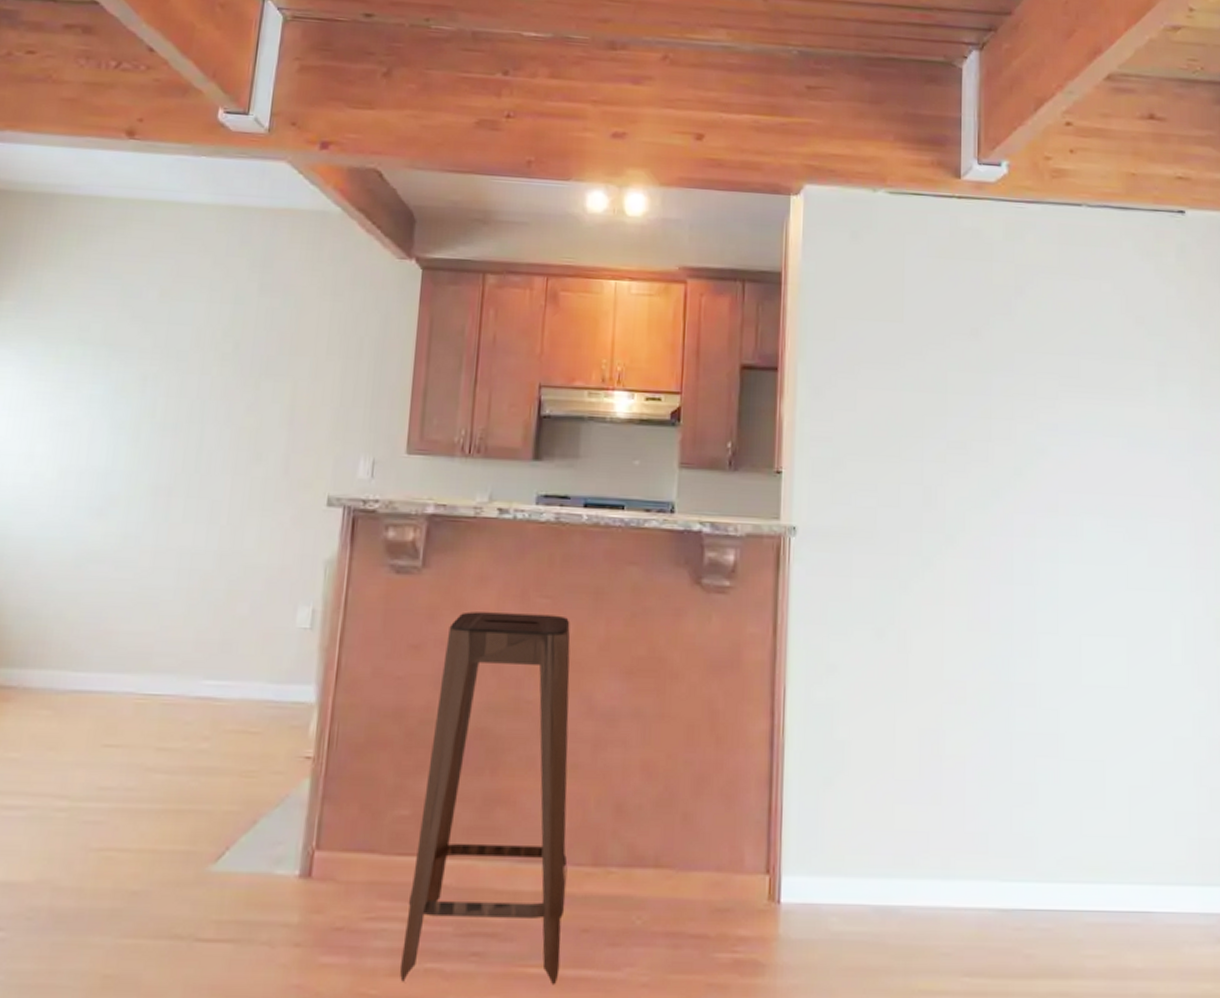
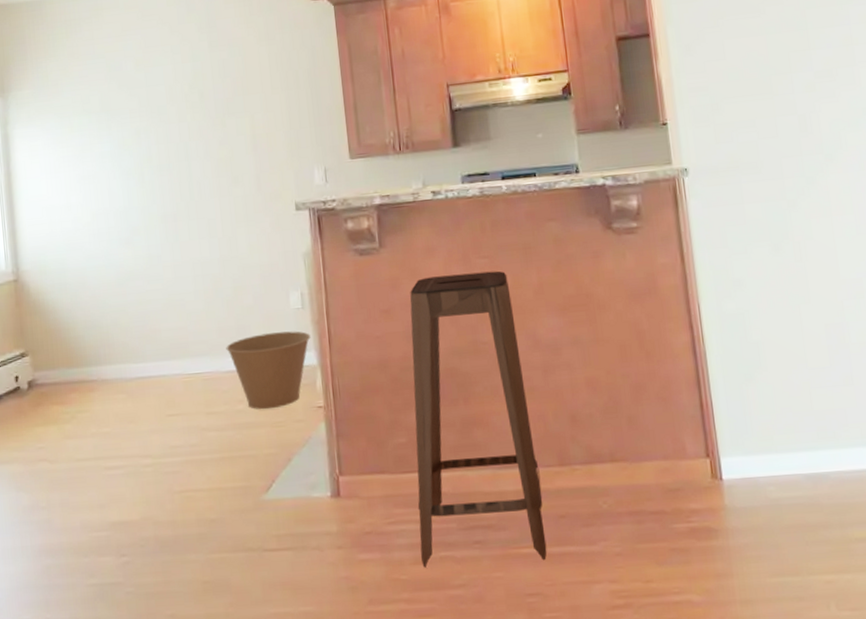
basket: none [200,654,314,753] -> present [226,331,311,410]

